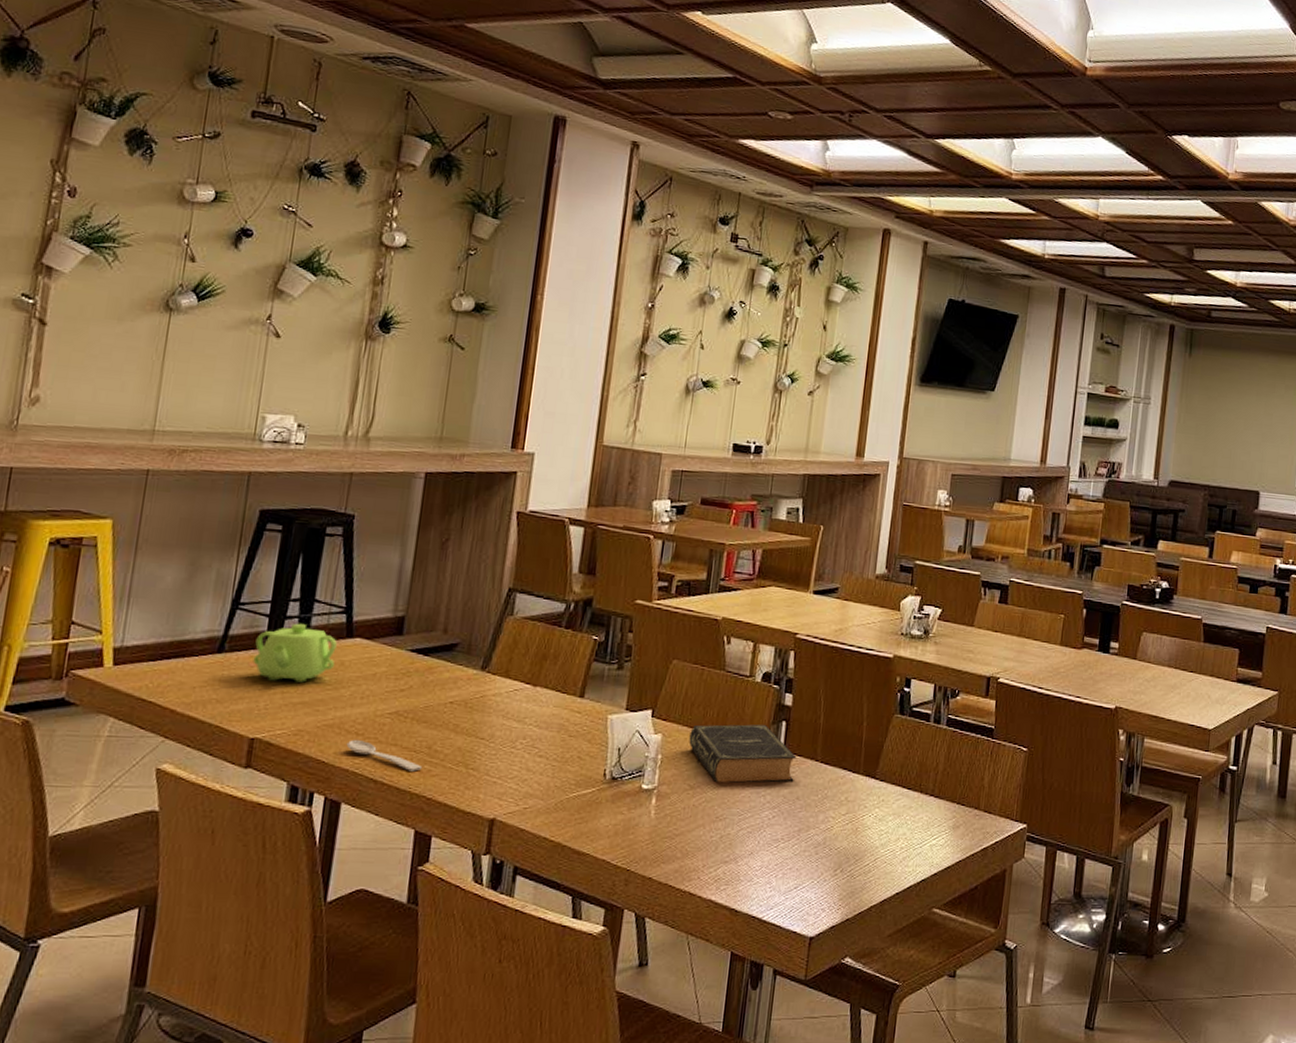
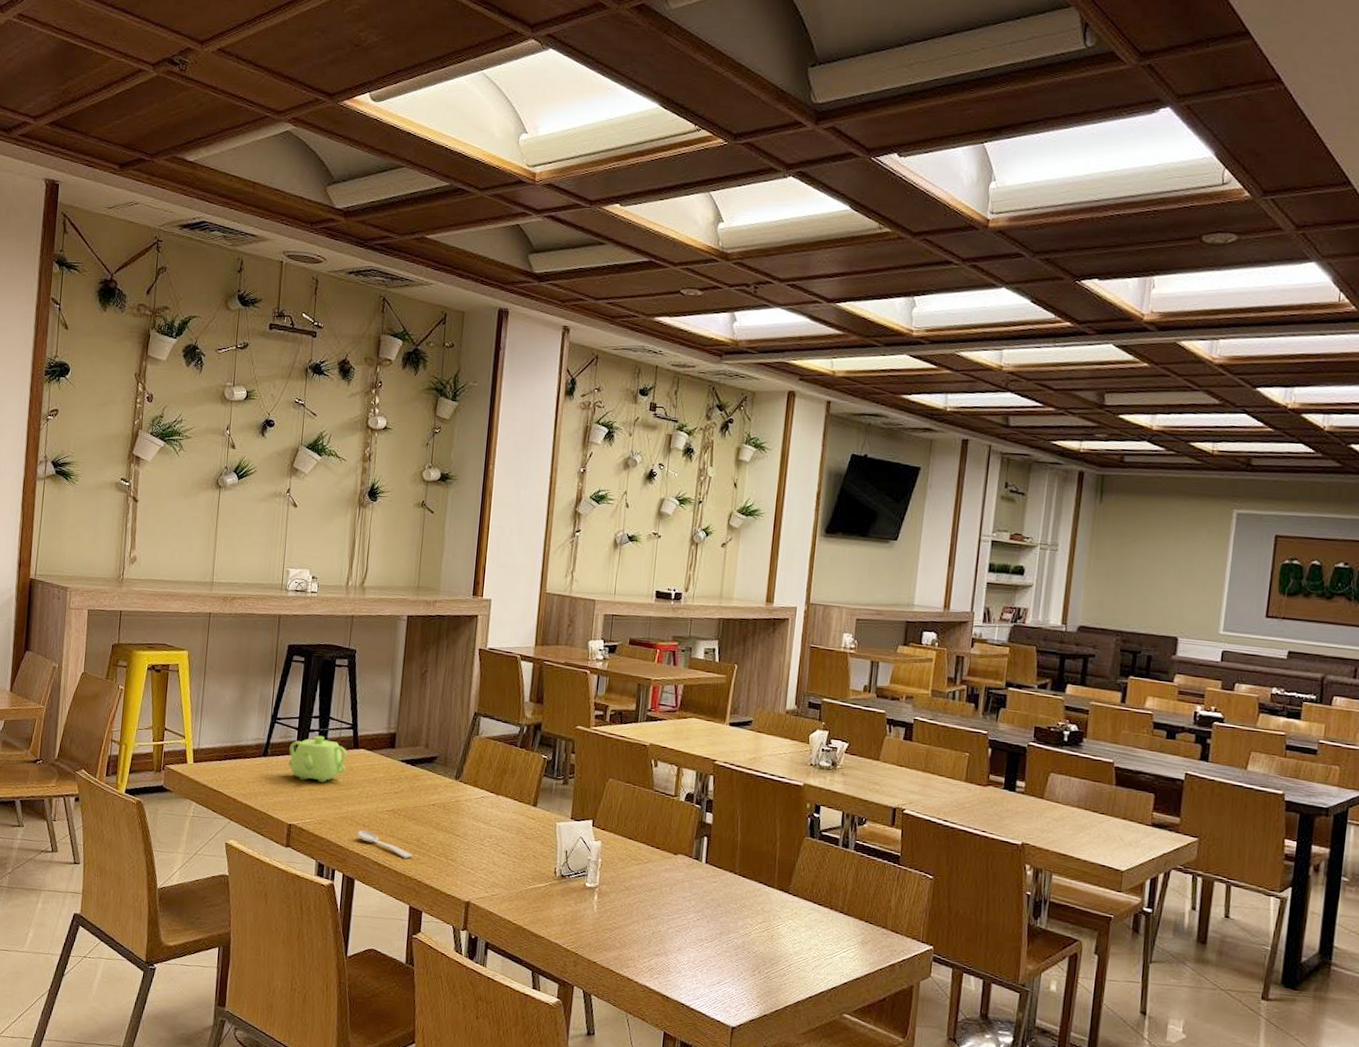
book: present [689,724,797,783] -> none [624,835,717,891]

